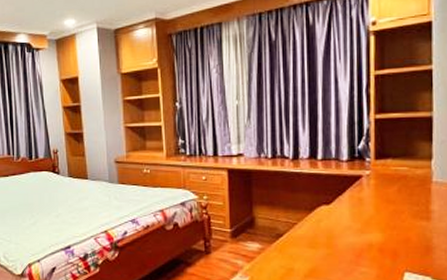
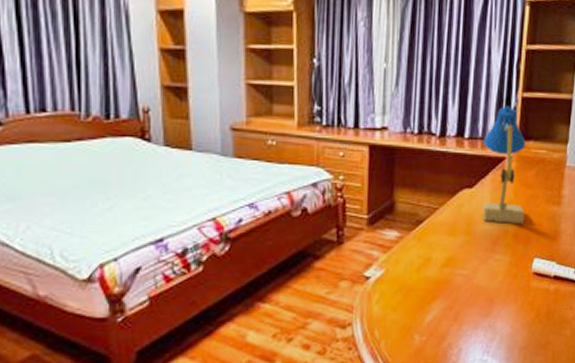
desk lamp: none [337,127,389,239] -> present [483,105,526,225]

